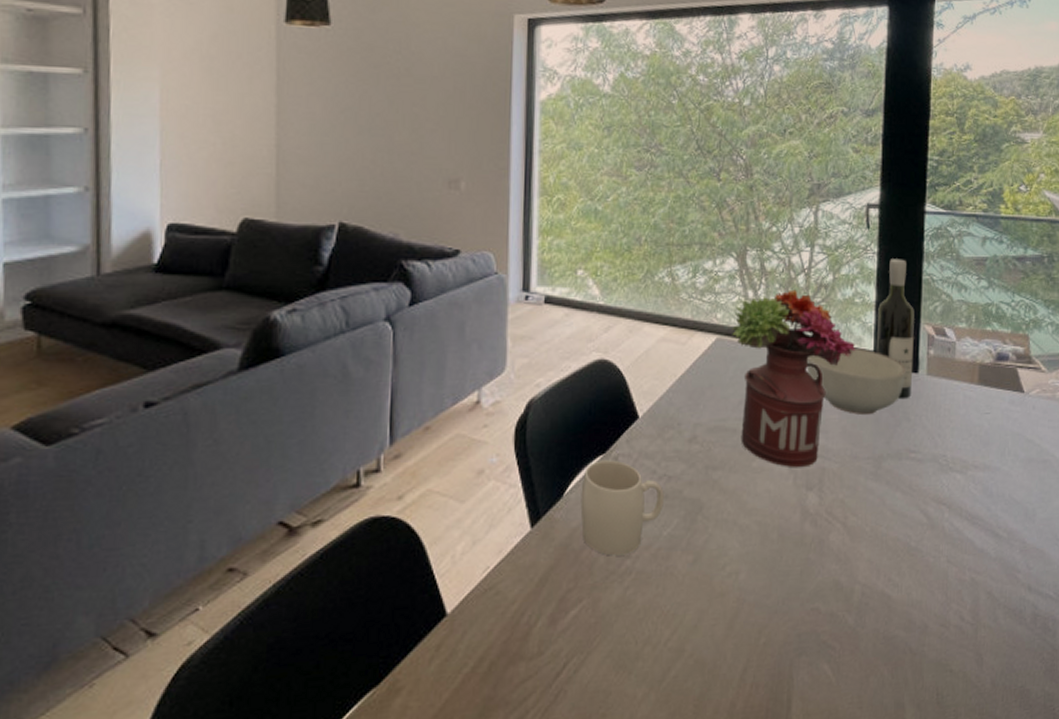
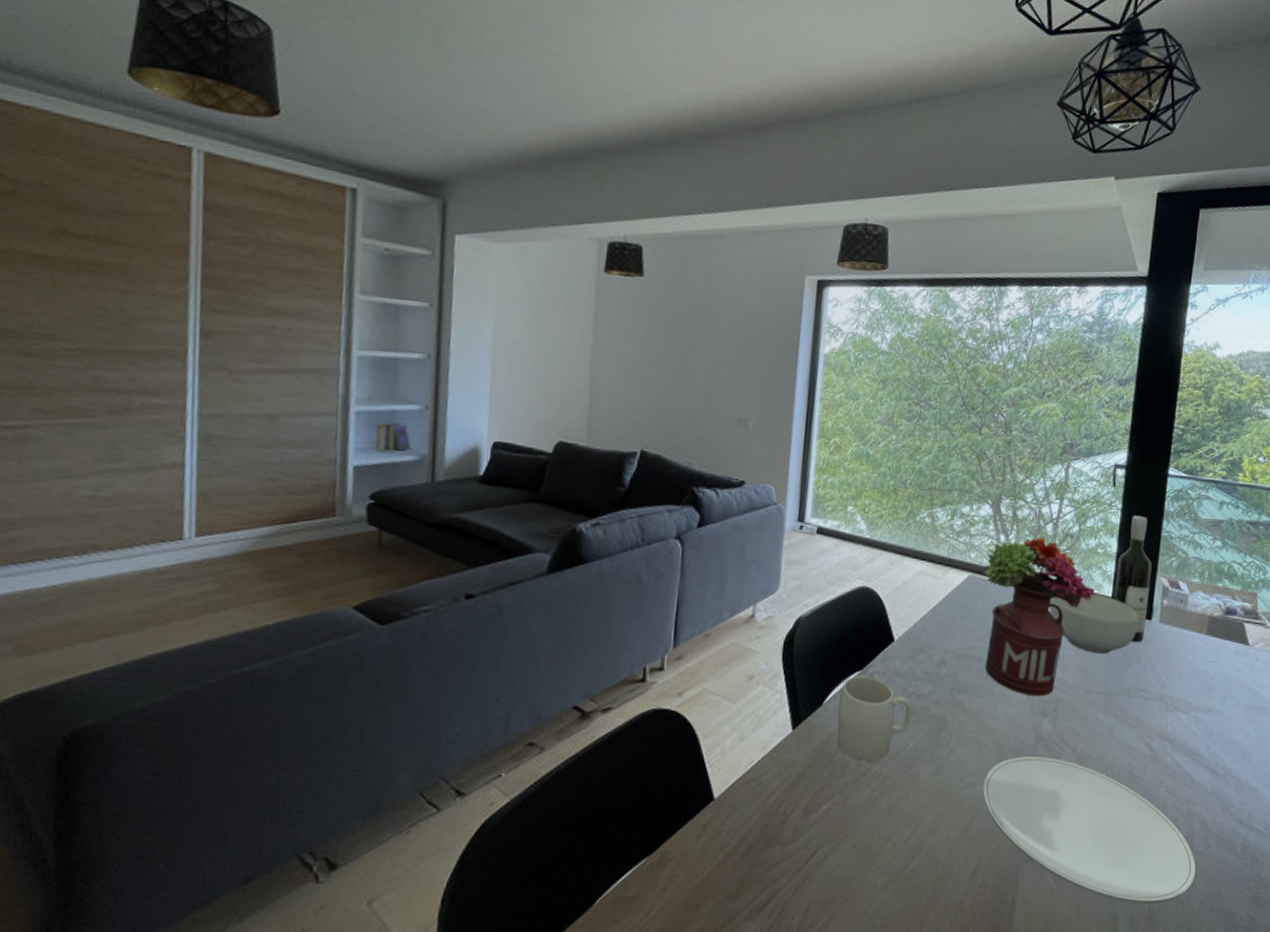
books: none [27,208,69,243] -> present [375,422,410,452]
plate: none [747,534,985,689] -> present [982,756,1196,903]

